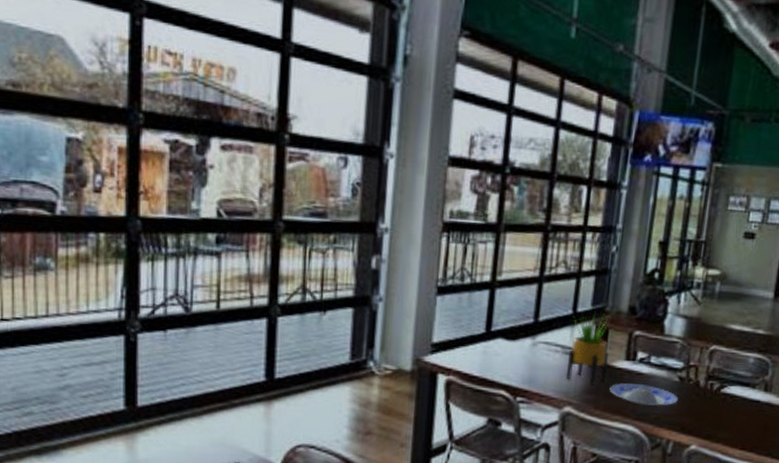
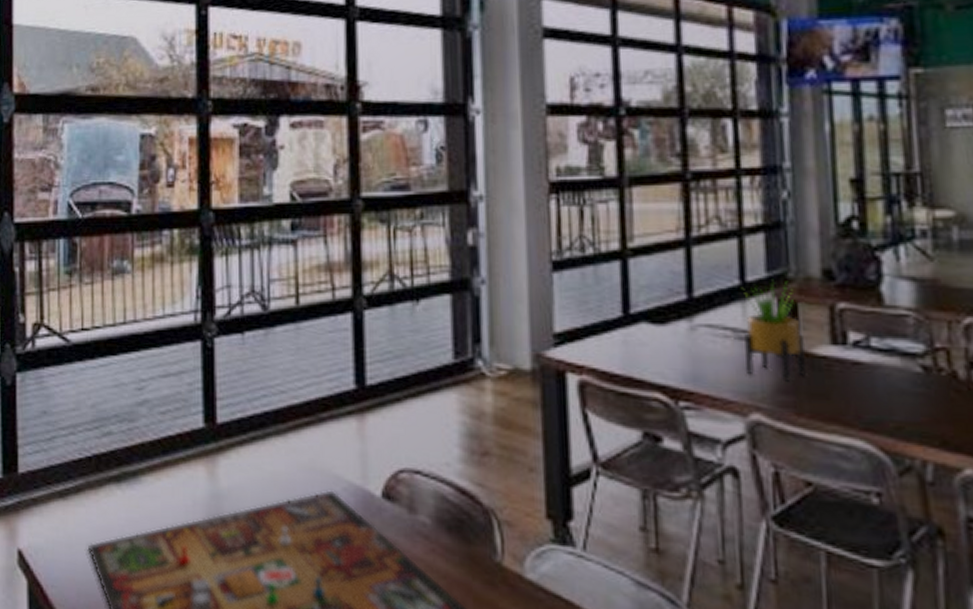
plate: present [609,383,678,407] -> none [814,377,927,411]

